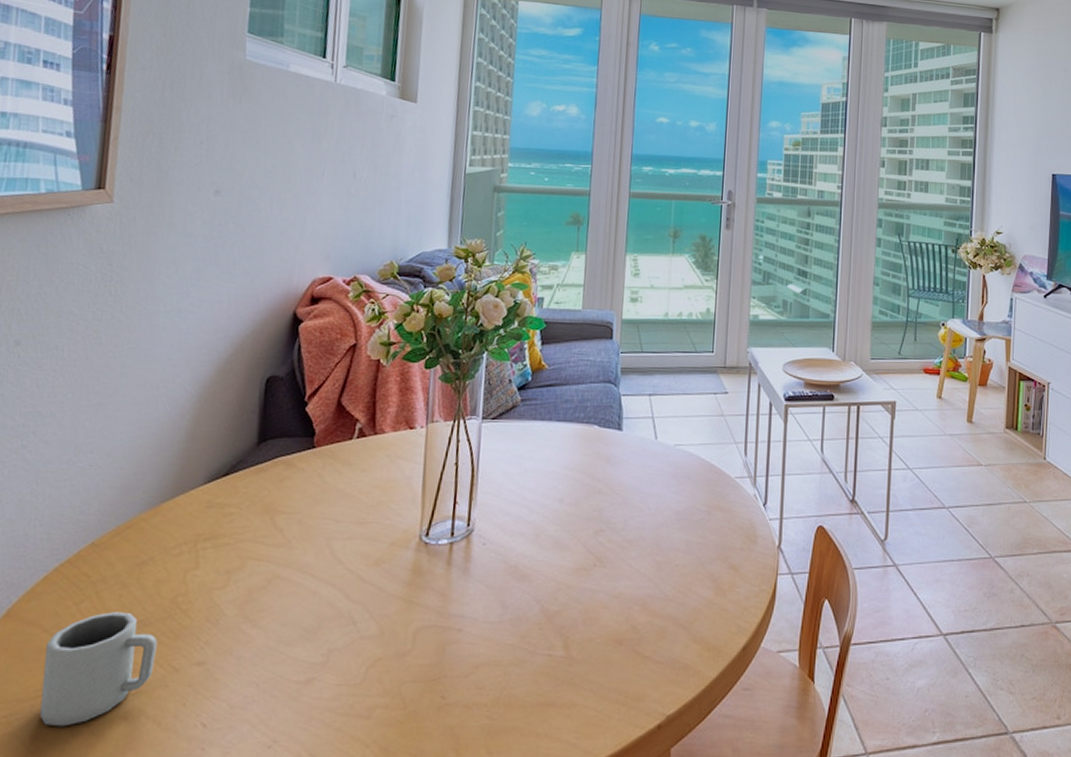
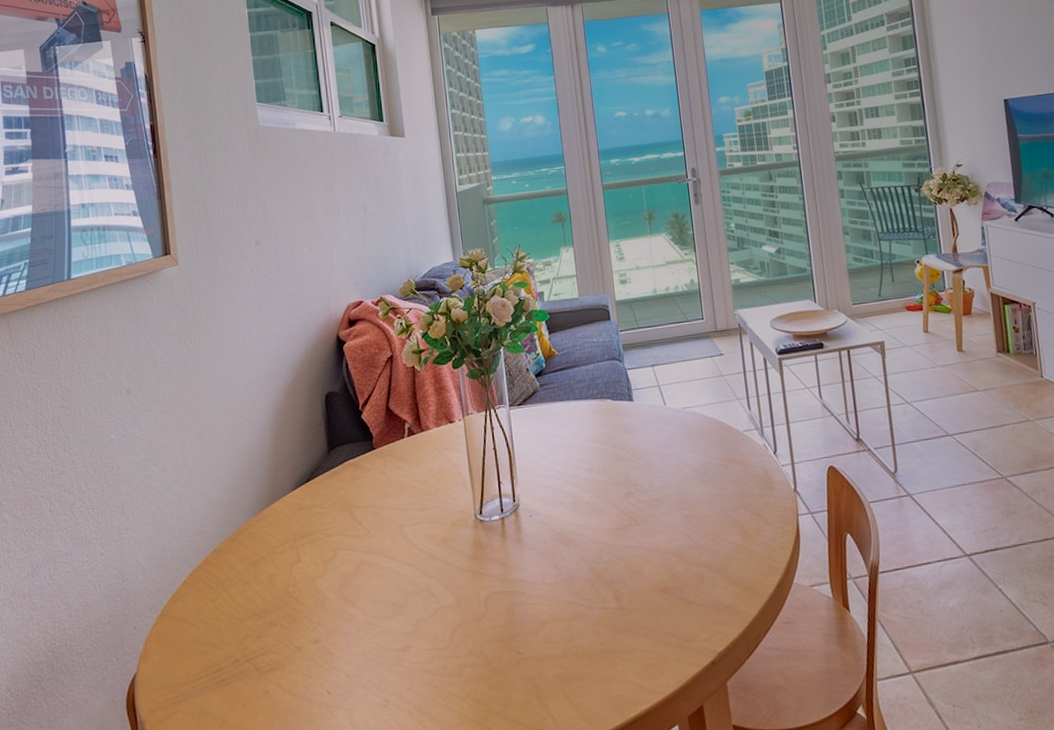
cup: present [39,612,158,727] -> none [196,604,281,703]

